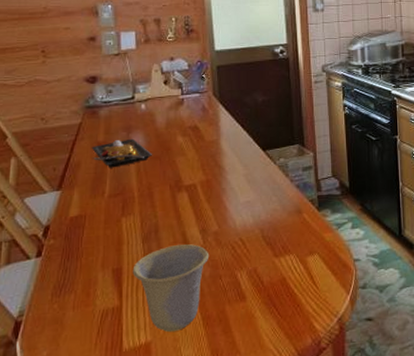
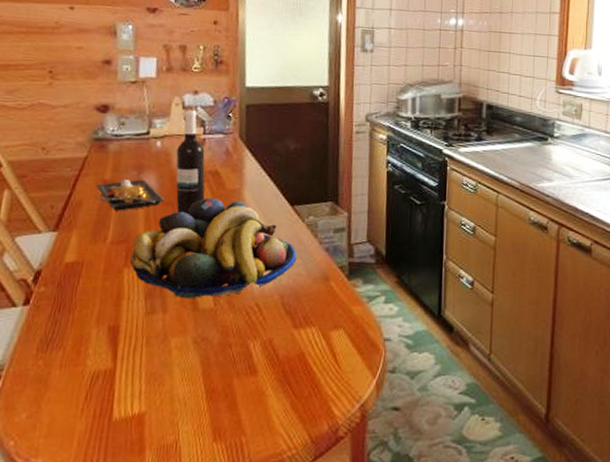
fruit bowl: none [126,149,271,240] -> present [129,197,296,299]
cup: present [132,244,208,332] -> none [130,305,219,403]
wine bottle: none [159,75,188,166] -> present [176,110,205,214]

